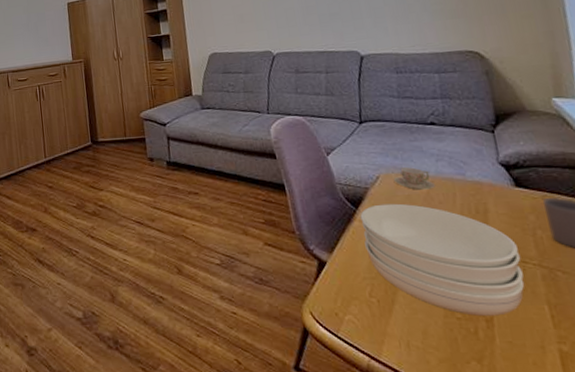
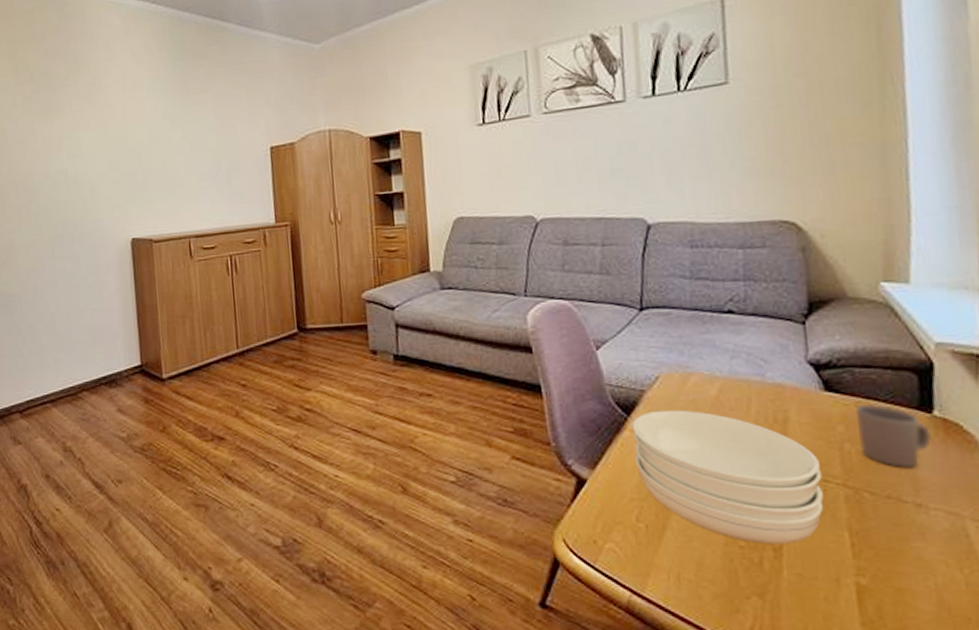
teacup: present [393,167,435,190] -> none [676,365,727,394]

